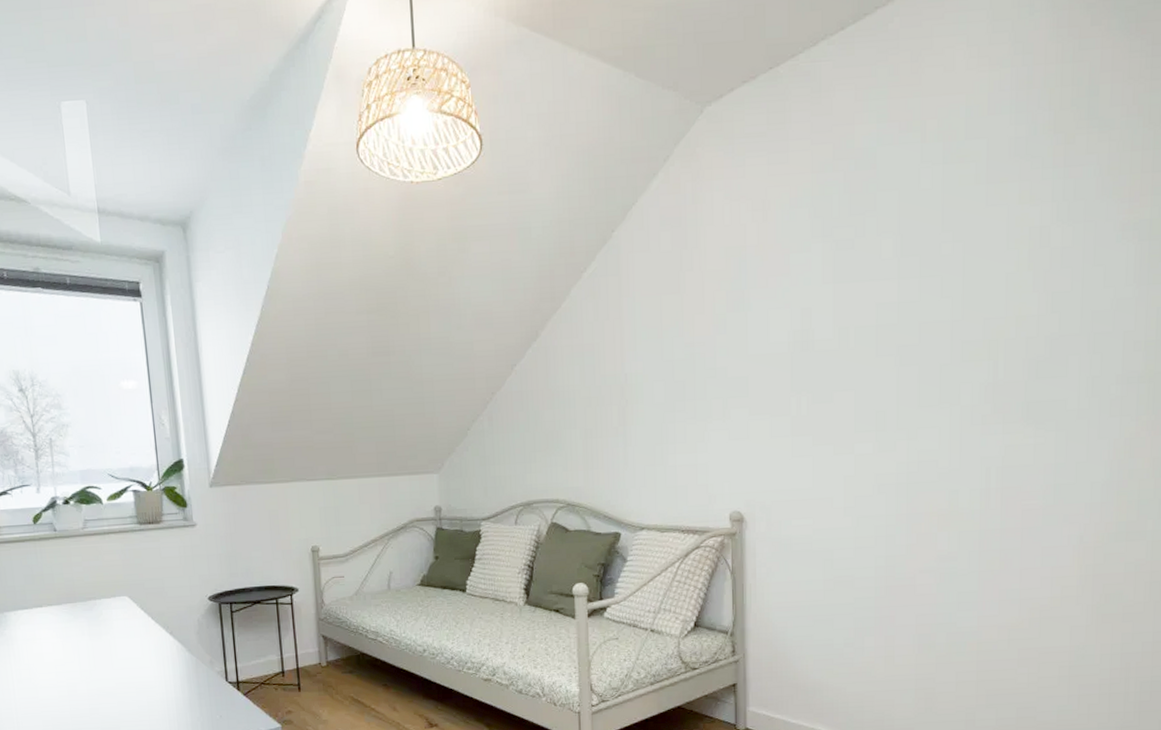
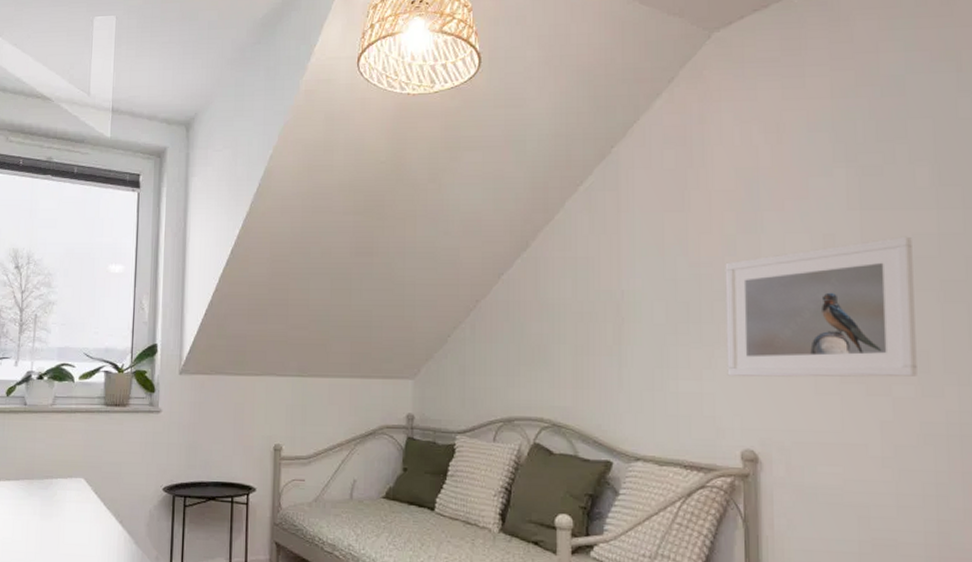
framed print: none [716,306,876,448] -> present [725,236,917,377]

